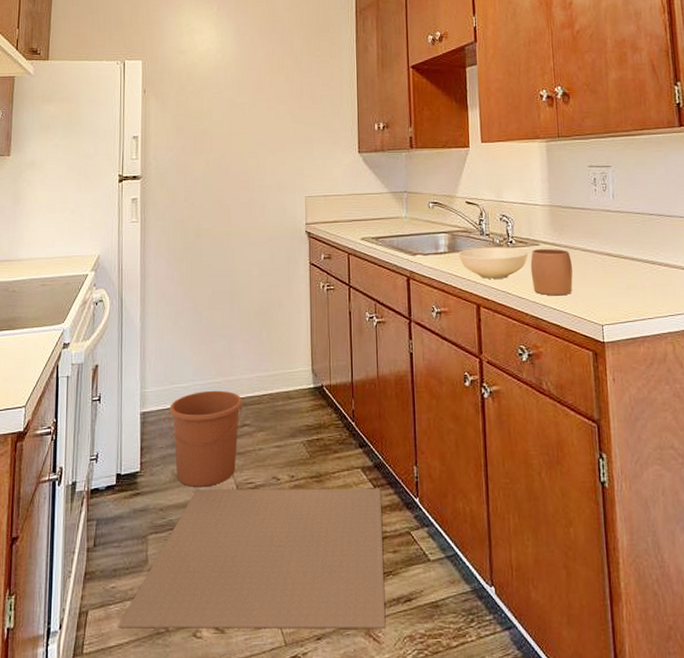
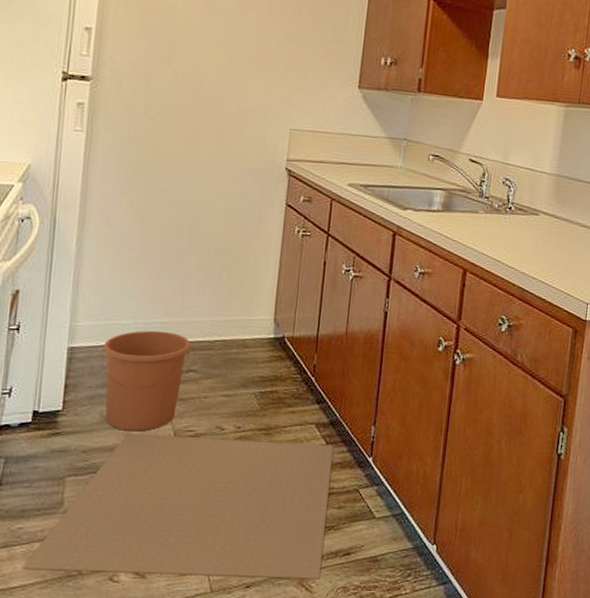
bowl: present [458,247,529,279] -> none [452,209,526,246]
mug: present [530,248,573,296] -> none [524,218,569,270]

